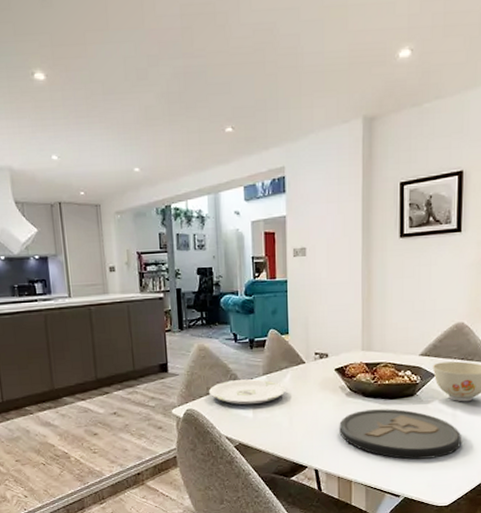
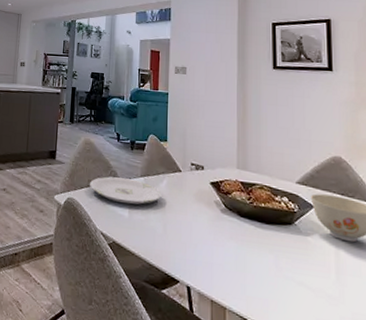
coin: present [339,409,461,460] -> none [213,230,348,301]

